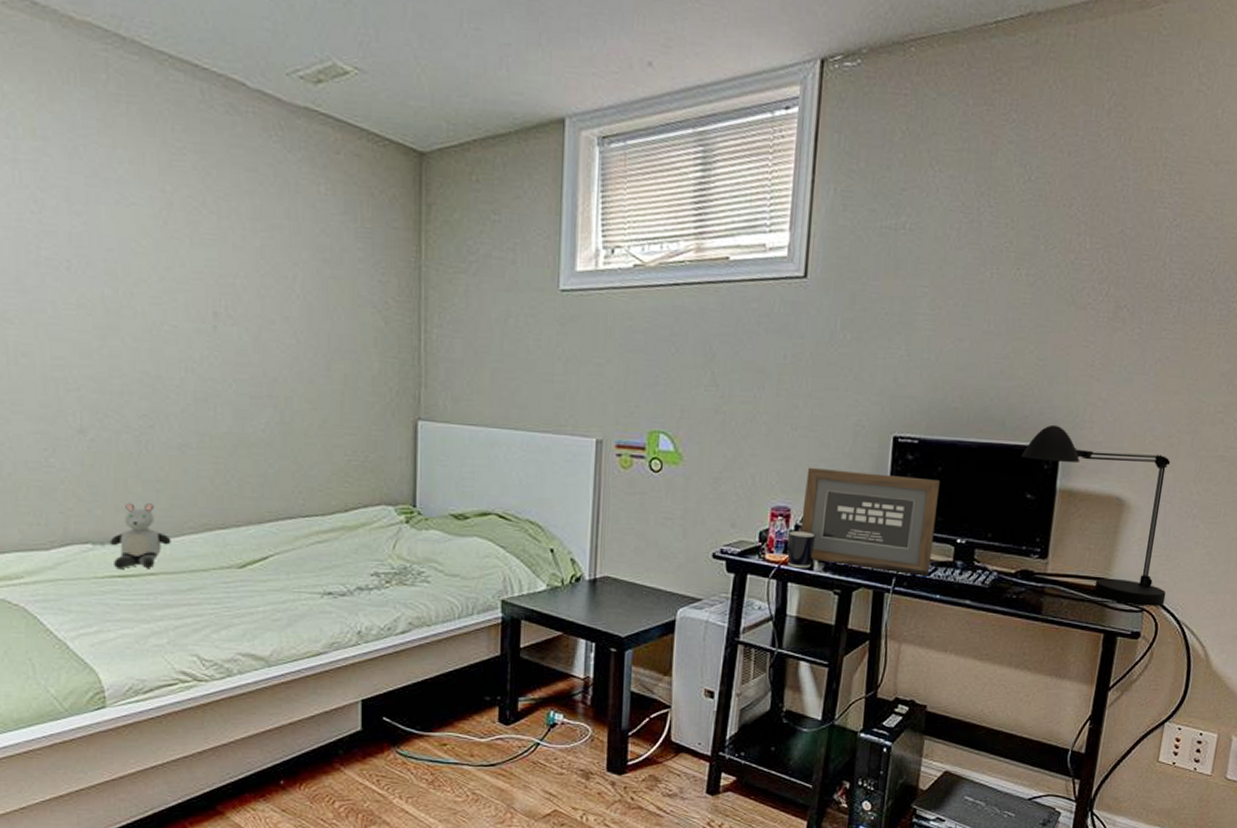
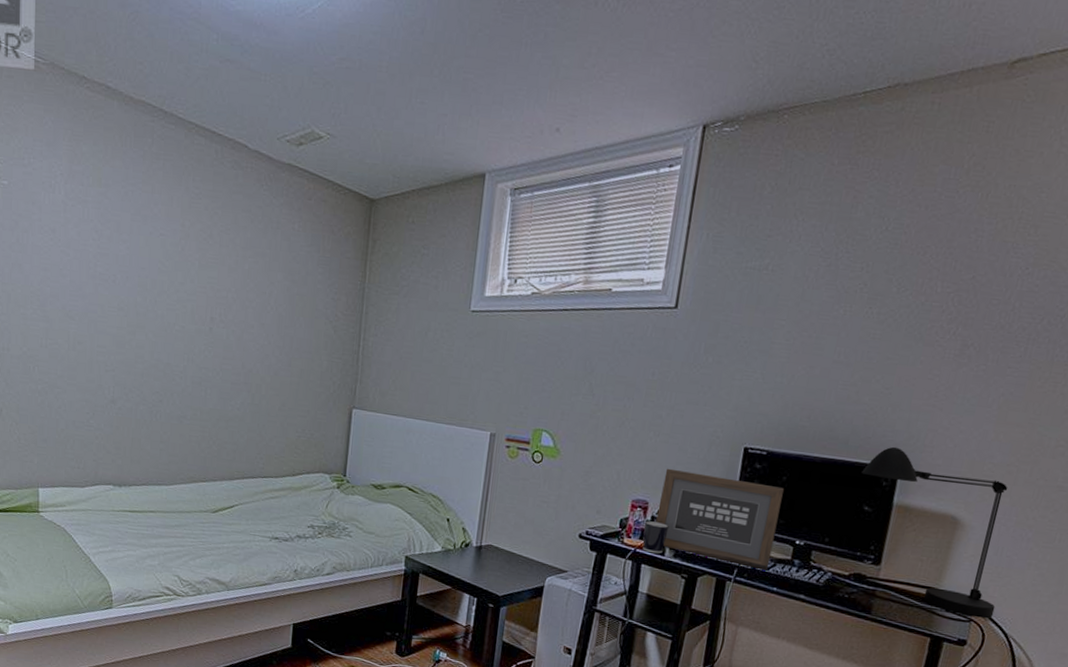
stuffed animal: present [109,502,171,570] -> none [125,457,167,507]

